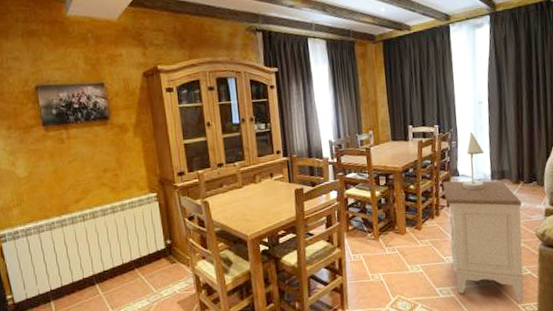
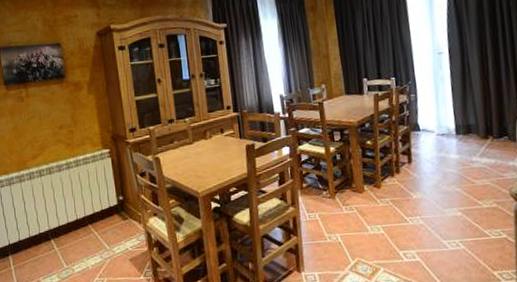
nightstand: present [442,180,524,302] -> none [402,135,500,269]
table lamp: present [462,132,485,189] -> none [424,84,448,145]

